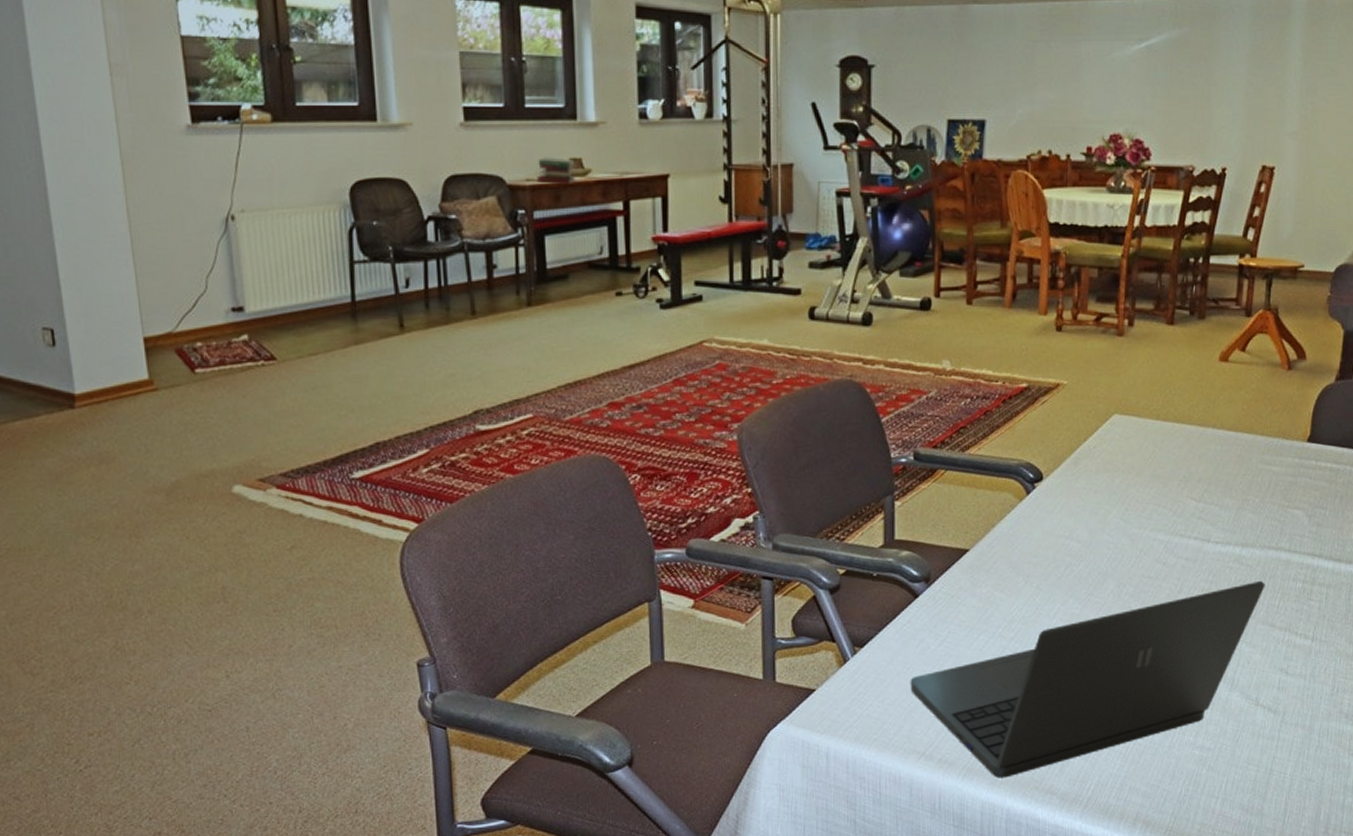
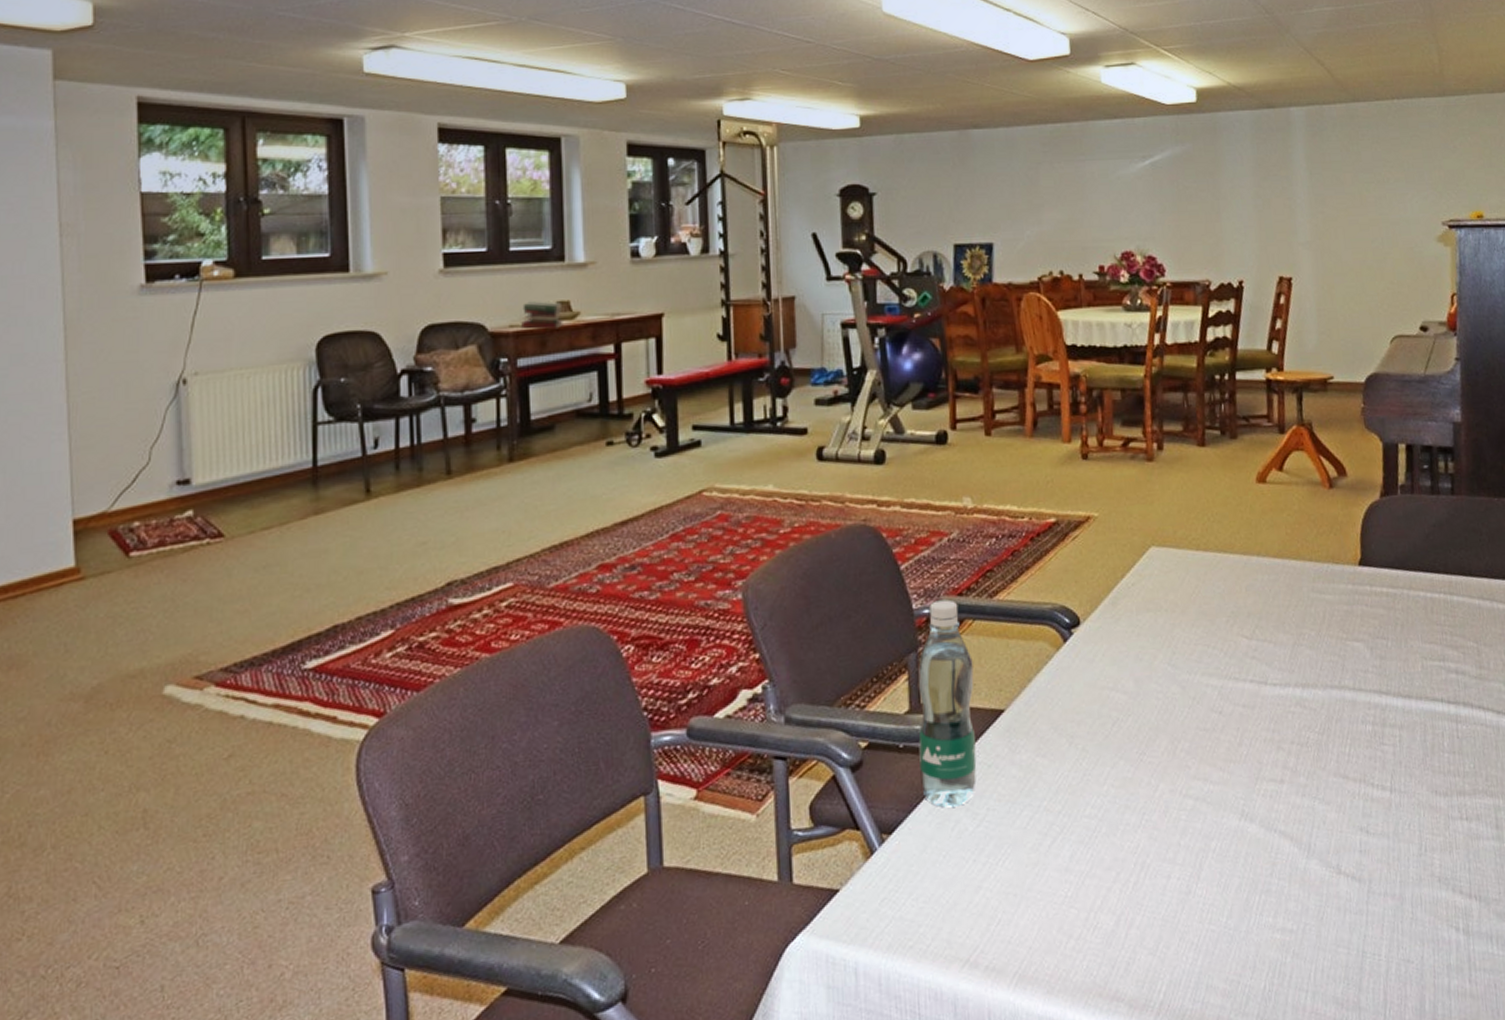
bottle: none [890,451,943,629] -> present [917,599,977,808]
laptop: present [910,580,1265,778] -> none [947,725,1333,985]

